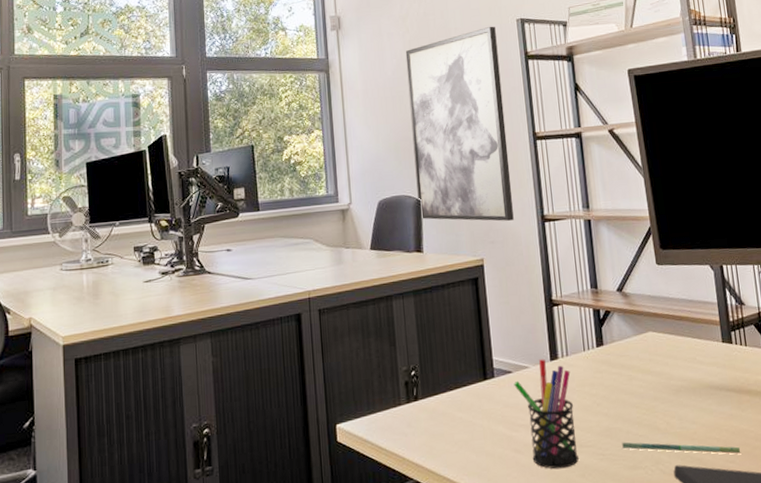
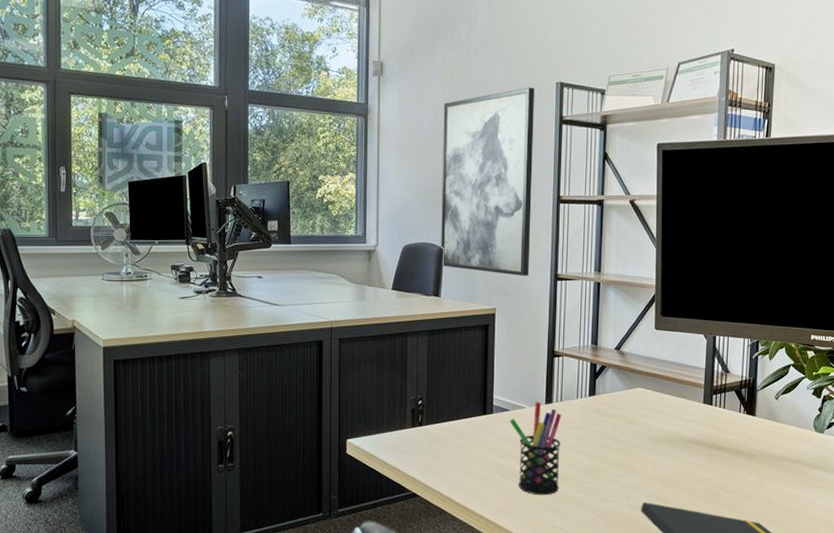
pen: present [622,442,741,454] -> none [599,478,703,498]

